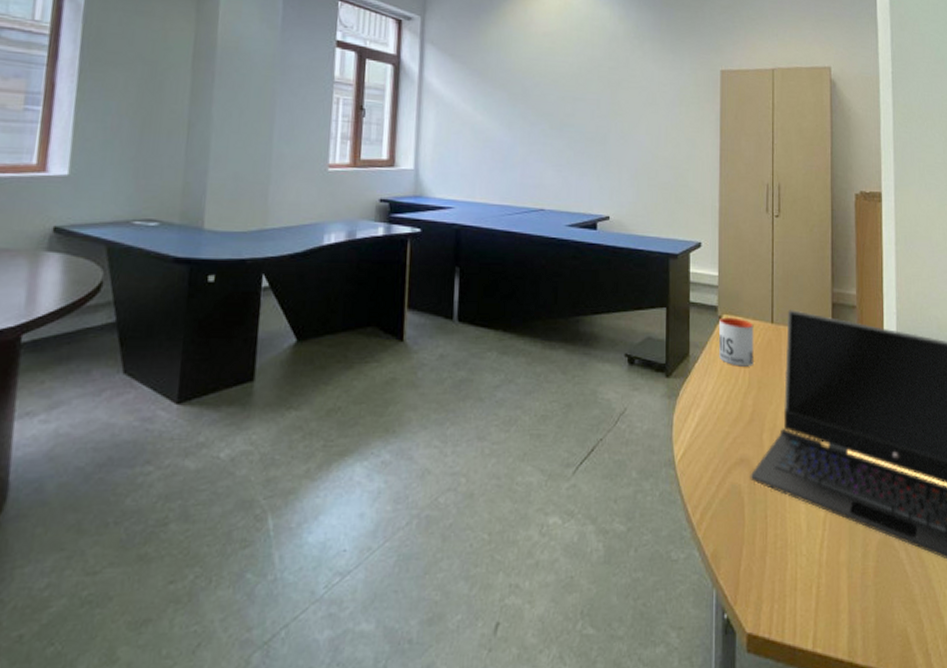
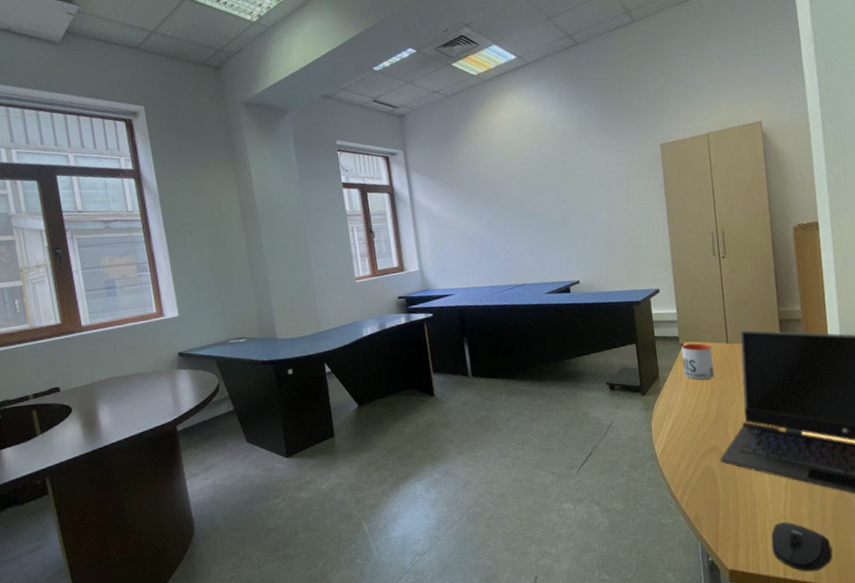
mouse: none [802,570,872,645] -> present [771,521,833,572]

